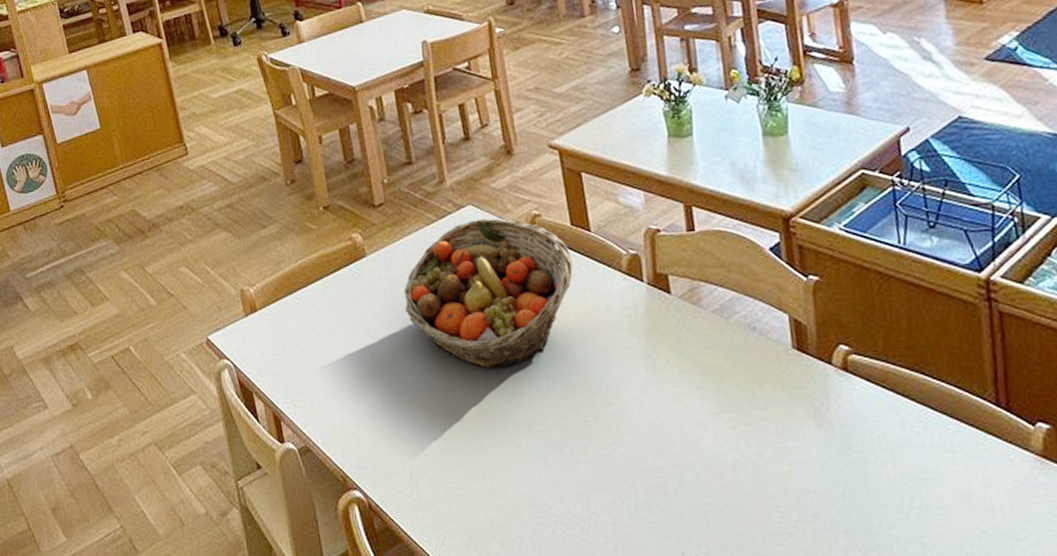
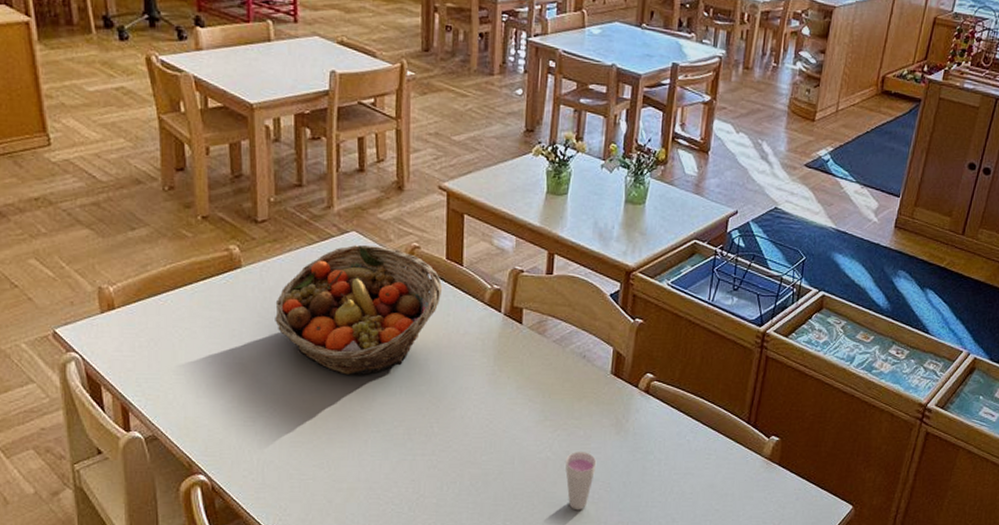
cup: none [758,452,801,532] -> present [565,452,597,511]

